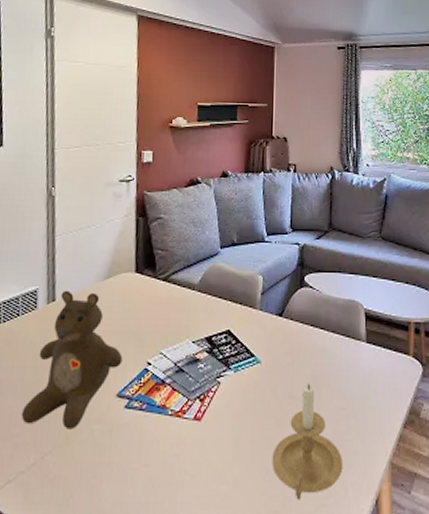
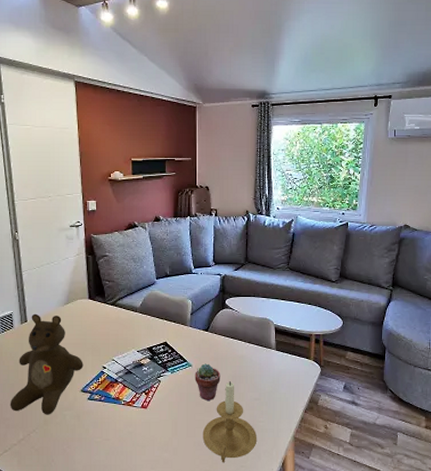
potted succulent: none [264,359,297,412] -> present [195,363,221,402]

